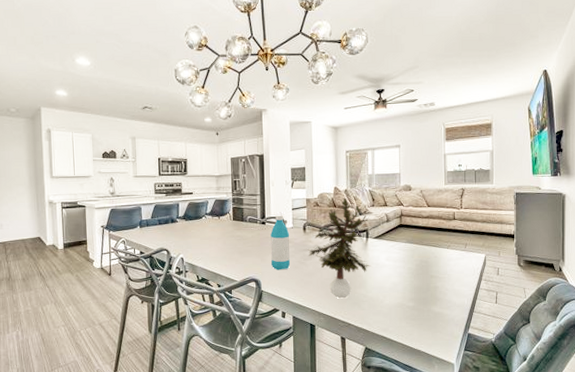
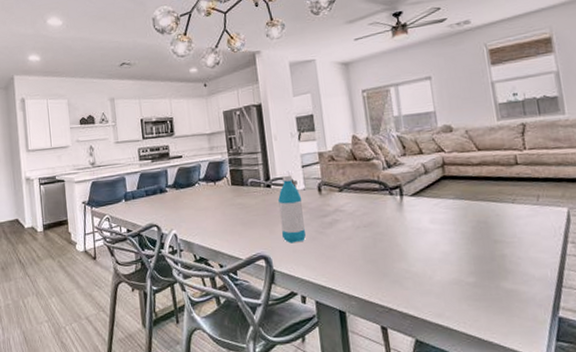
potted plant: present [307,198,371,299] -> none [326,148,411,276]

